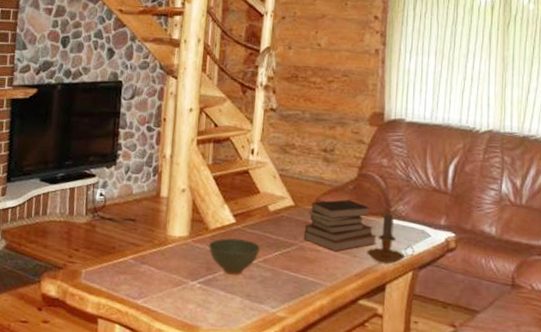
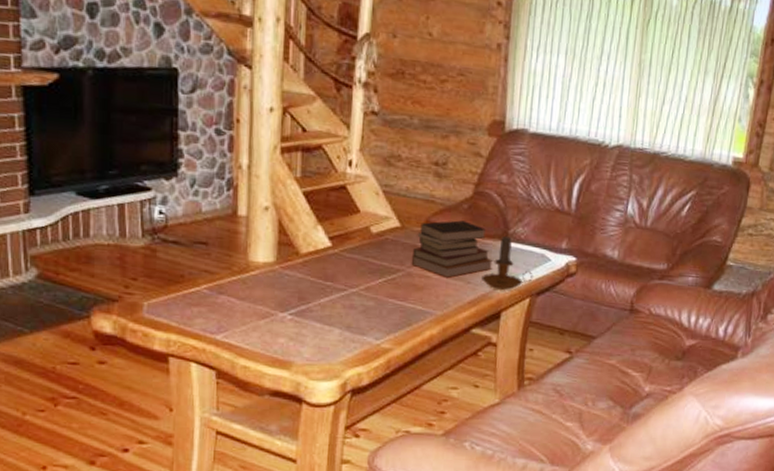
bowl: present [208,238,261,275] -> none [299,264,362,305]

